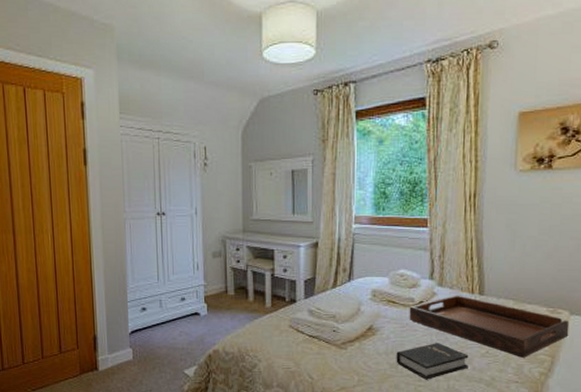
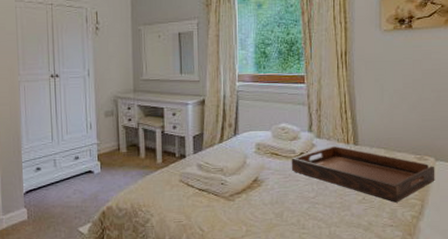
hardback book: present [396,343,469,380] -> none [281,191,347,227]

